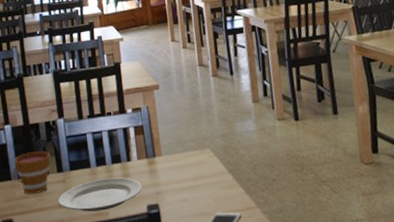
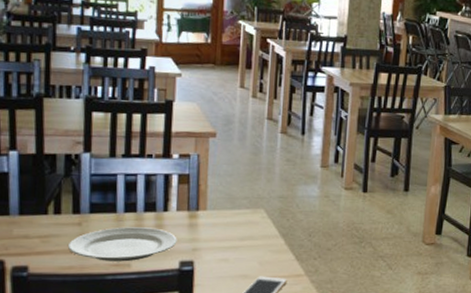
cup: present [13,151,51,194] -> none [12,186,67,235]

